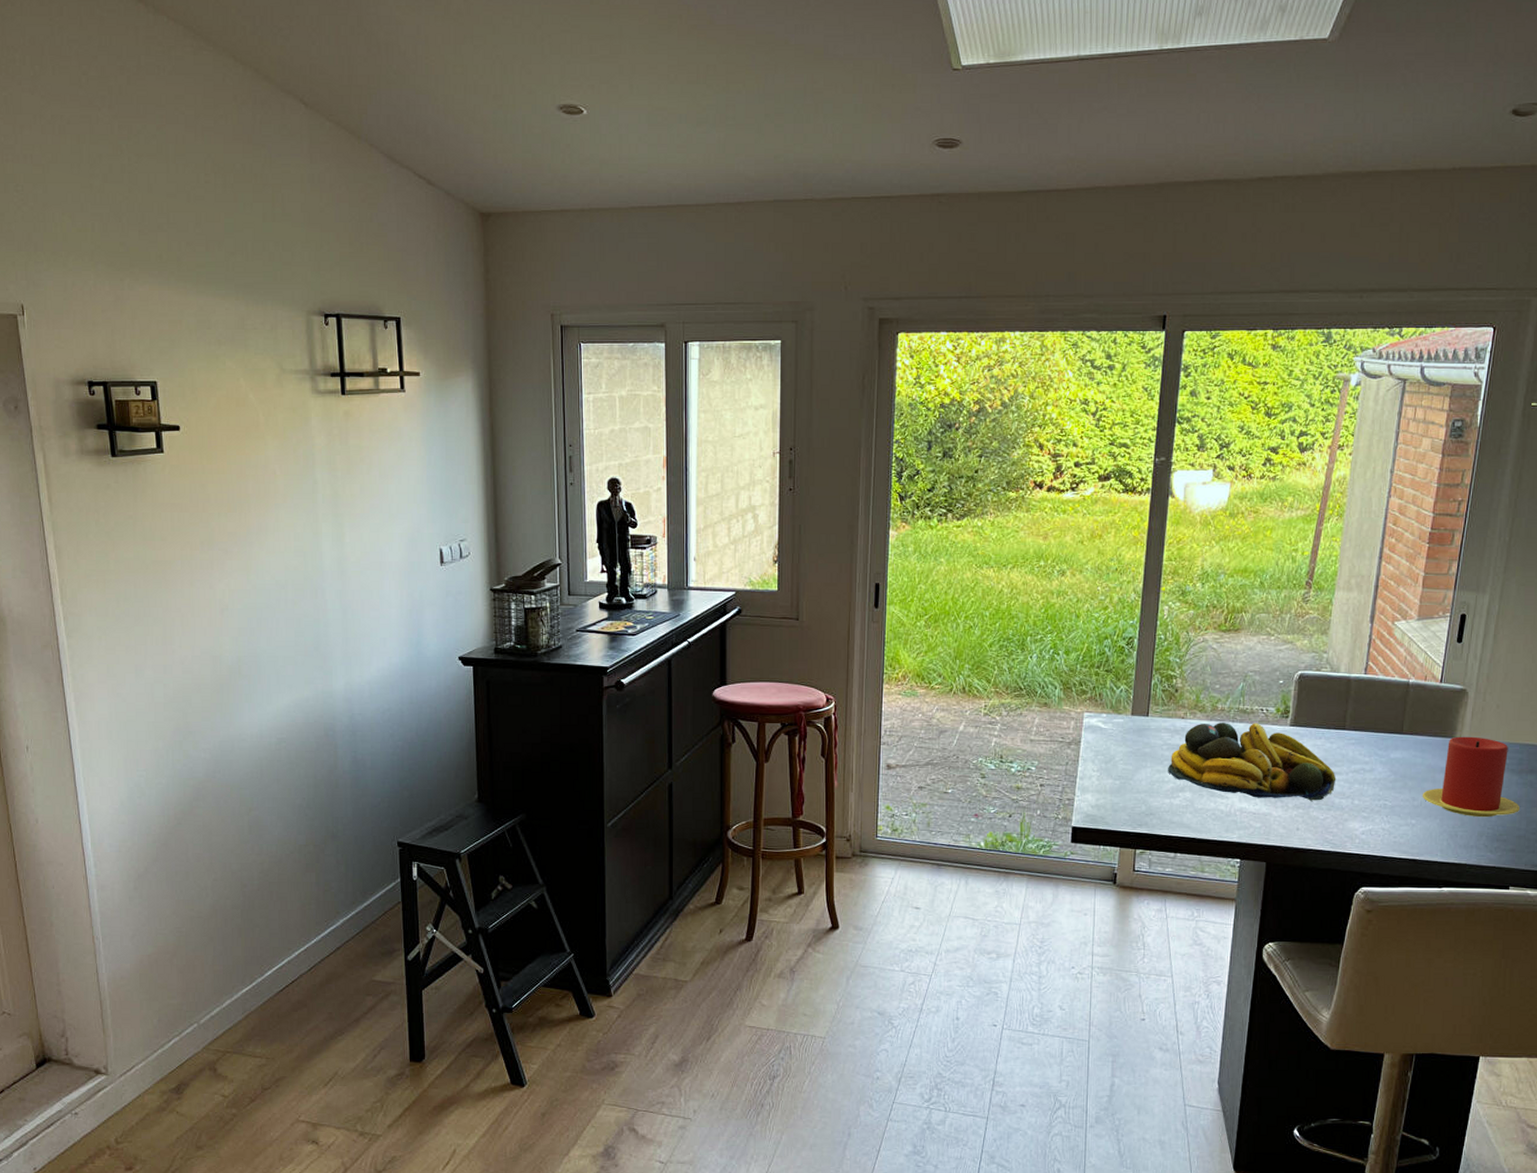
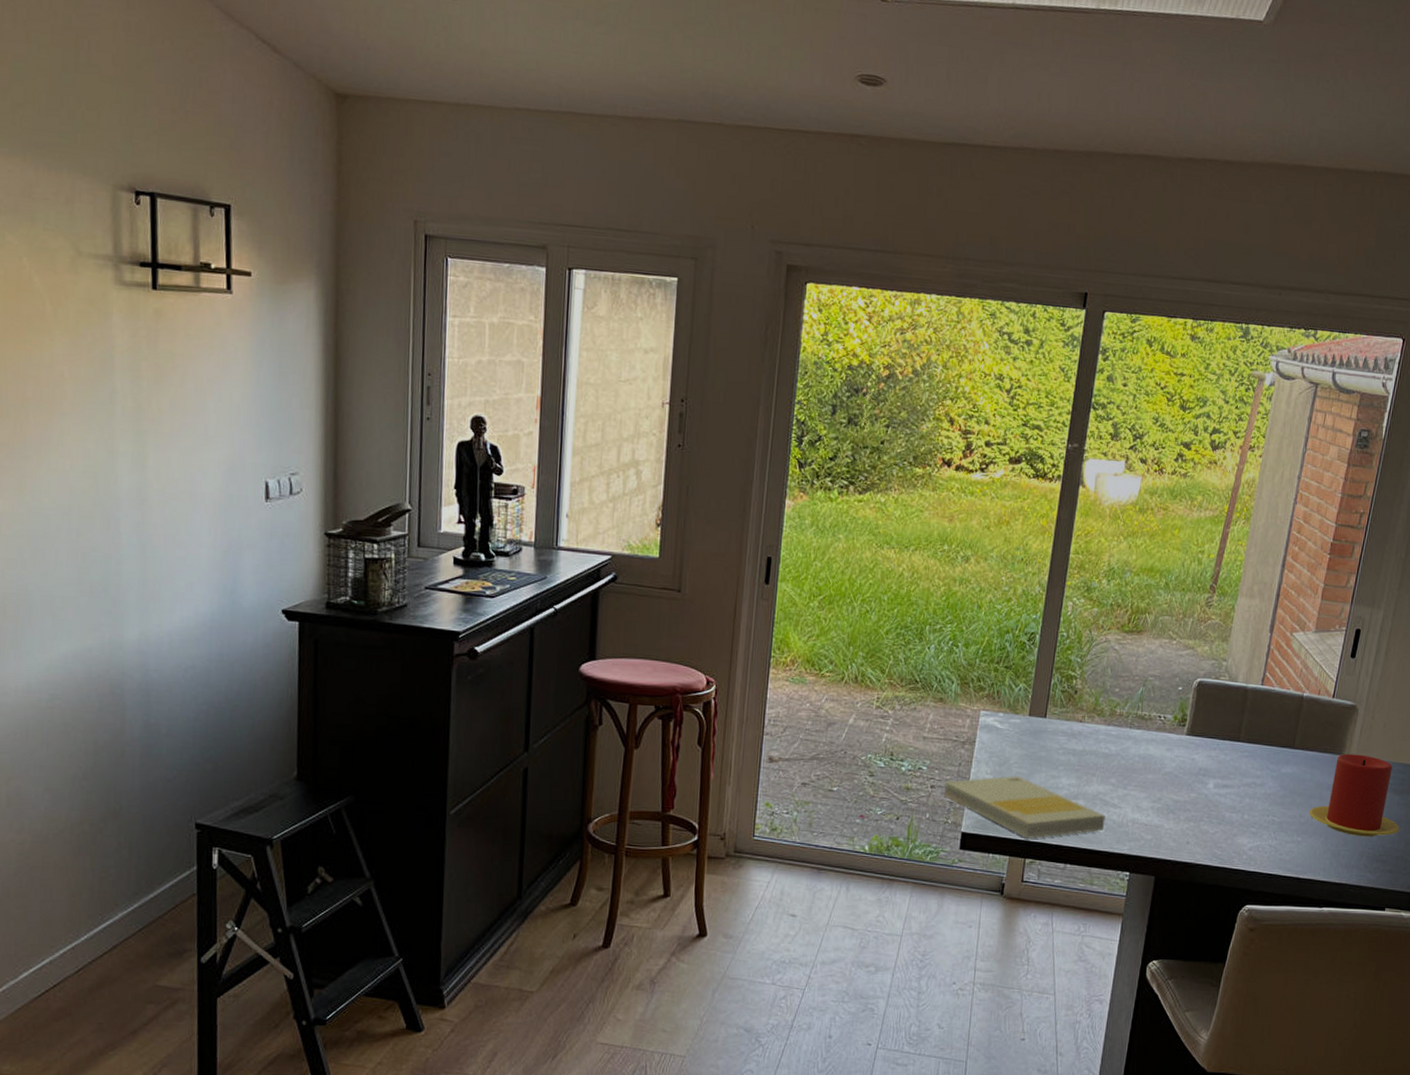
book: none [1053,772,1213,830] -> present [944,776,1105,839]
fruit bowl: present [1168,723,1336,801] -> none [1062,728,1228,814]

